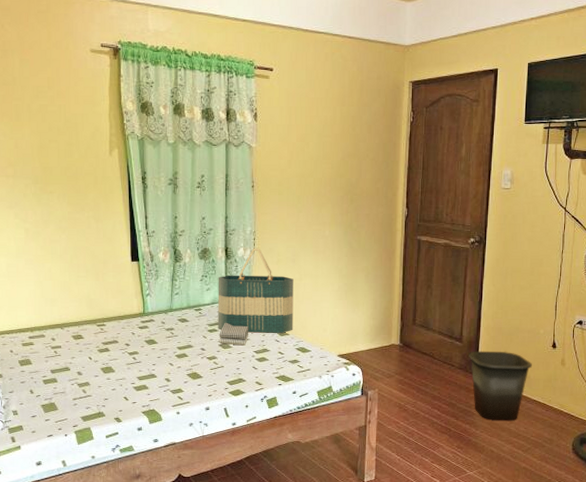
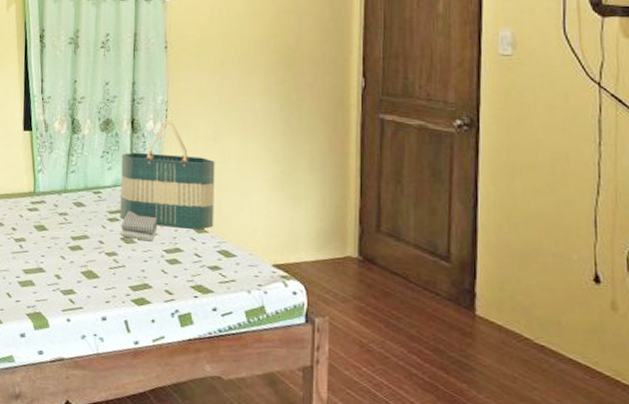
waste bin: present [468,351,532,420] -> none [460,276,563,386]

